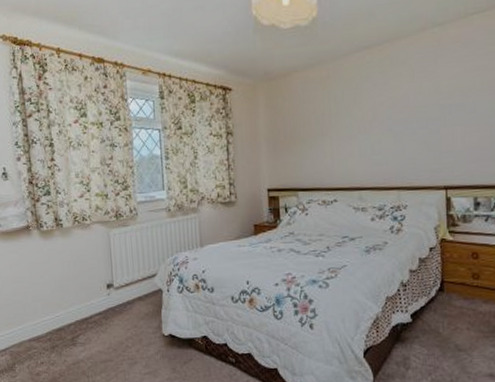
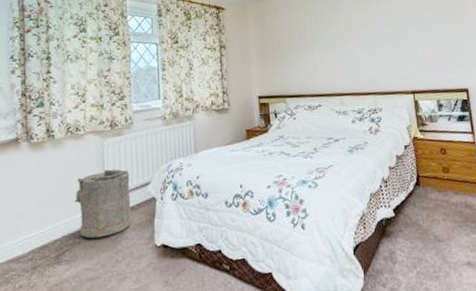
laundry hamper: none [85,259,140,325] -> present [75,169,132,239]

